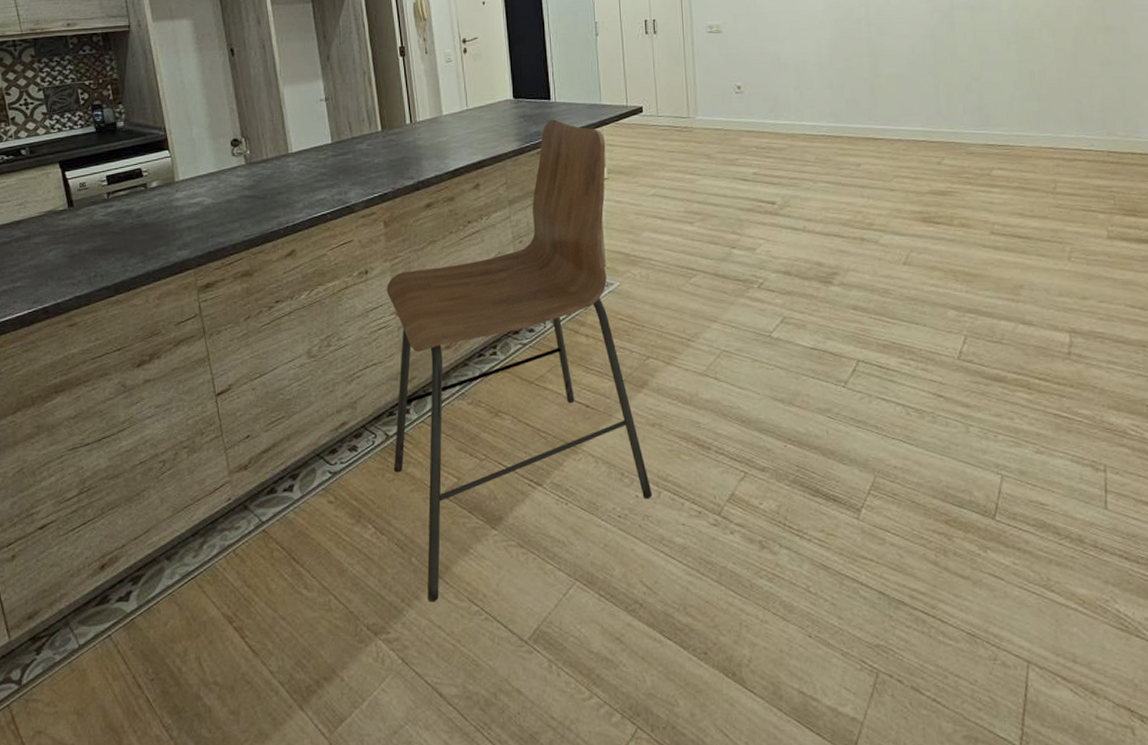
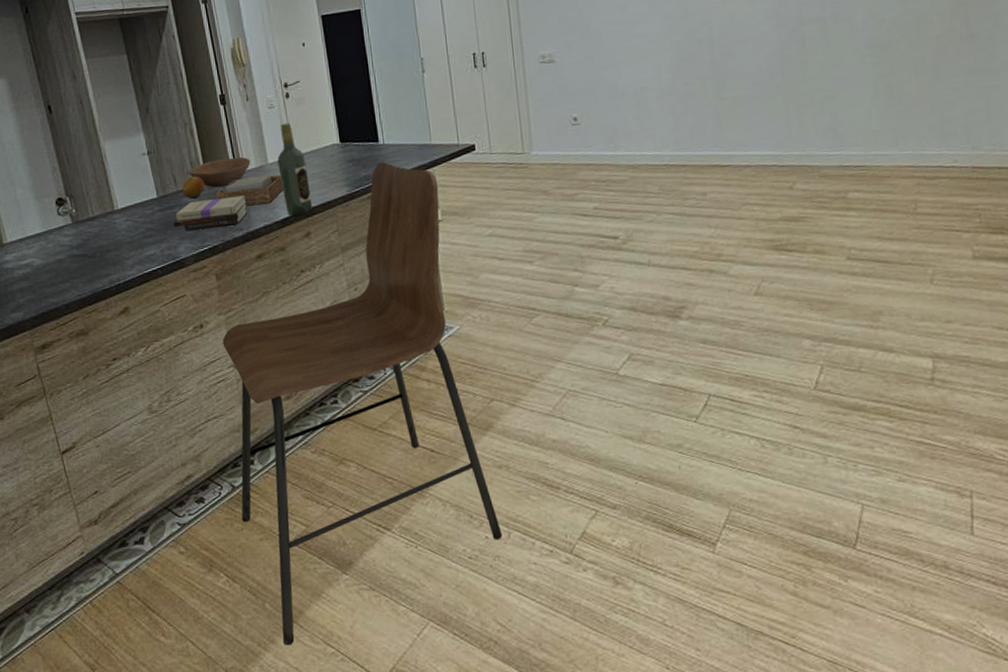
books: none [346,145,419,178] -> present [173,195,248,232]
fruit: none [356,124,380,146] -> present [181,176,205,199]
bowl: none [363,107,426,136] -> present [187,156,251,188]
napkin holder: none [389,126,456,156] -> present [216,174,284,206]
wine bottle: none [452,77,483,168] -> present [277,123,313,216]

